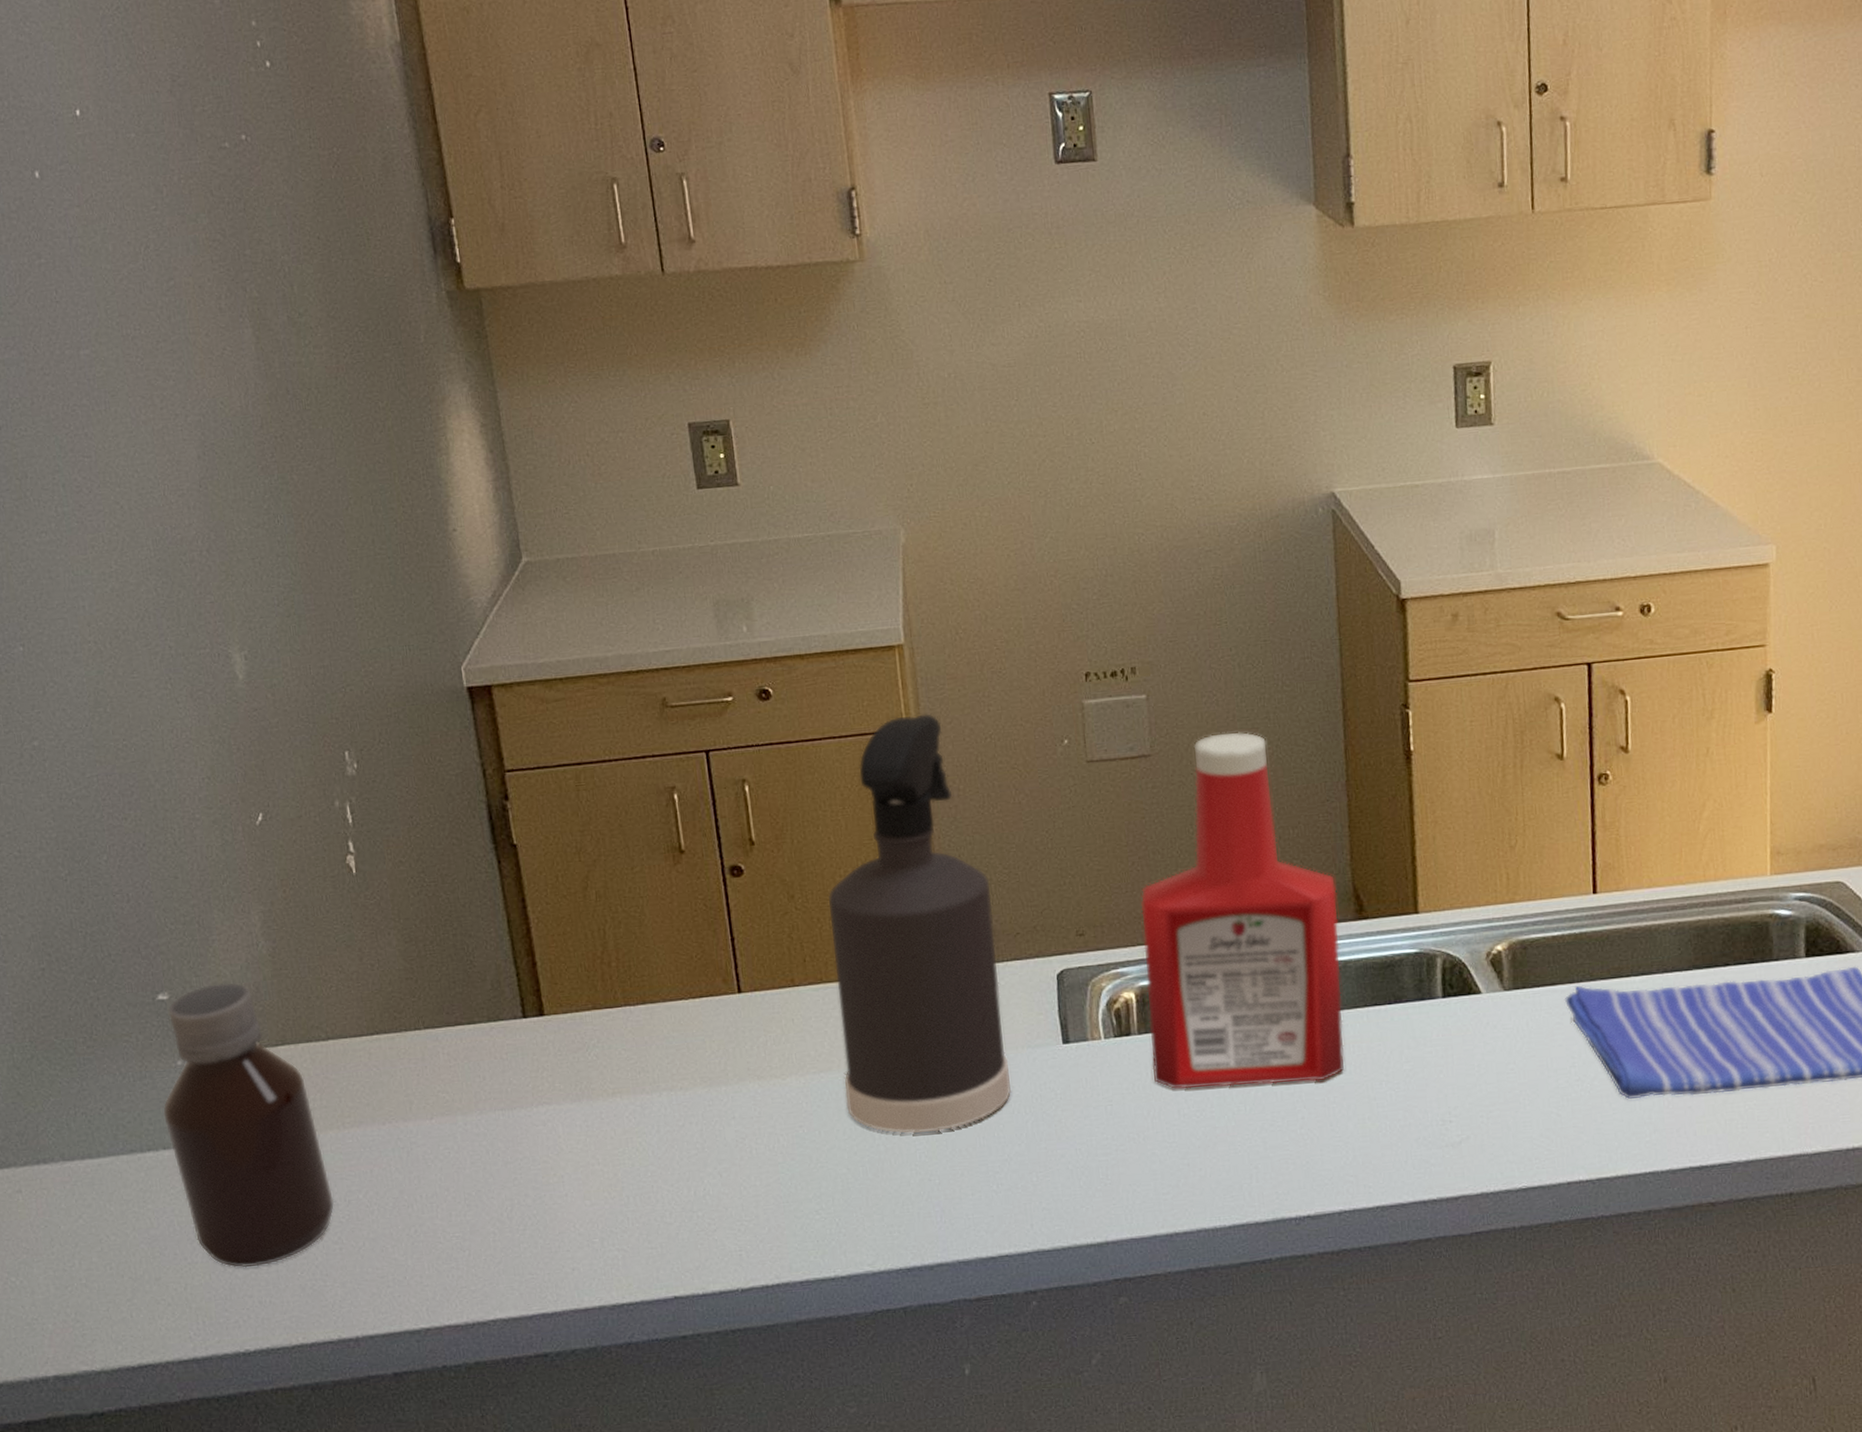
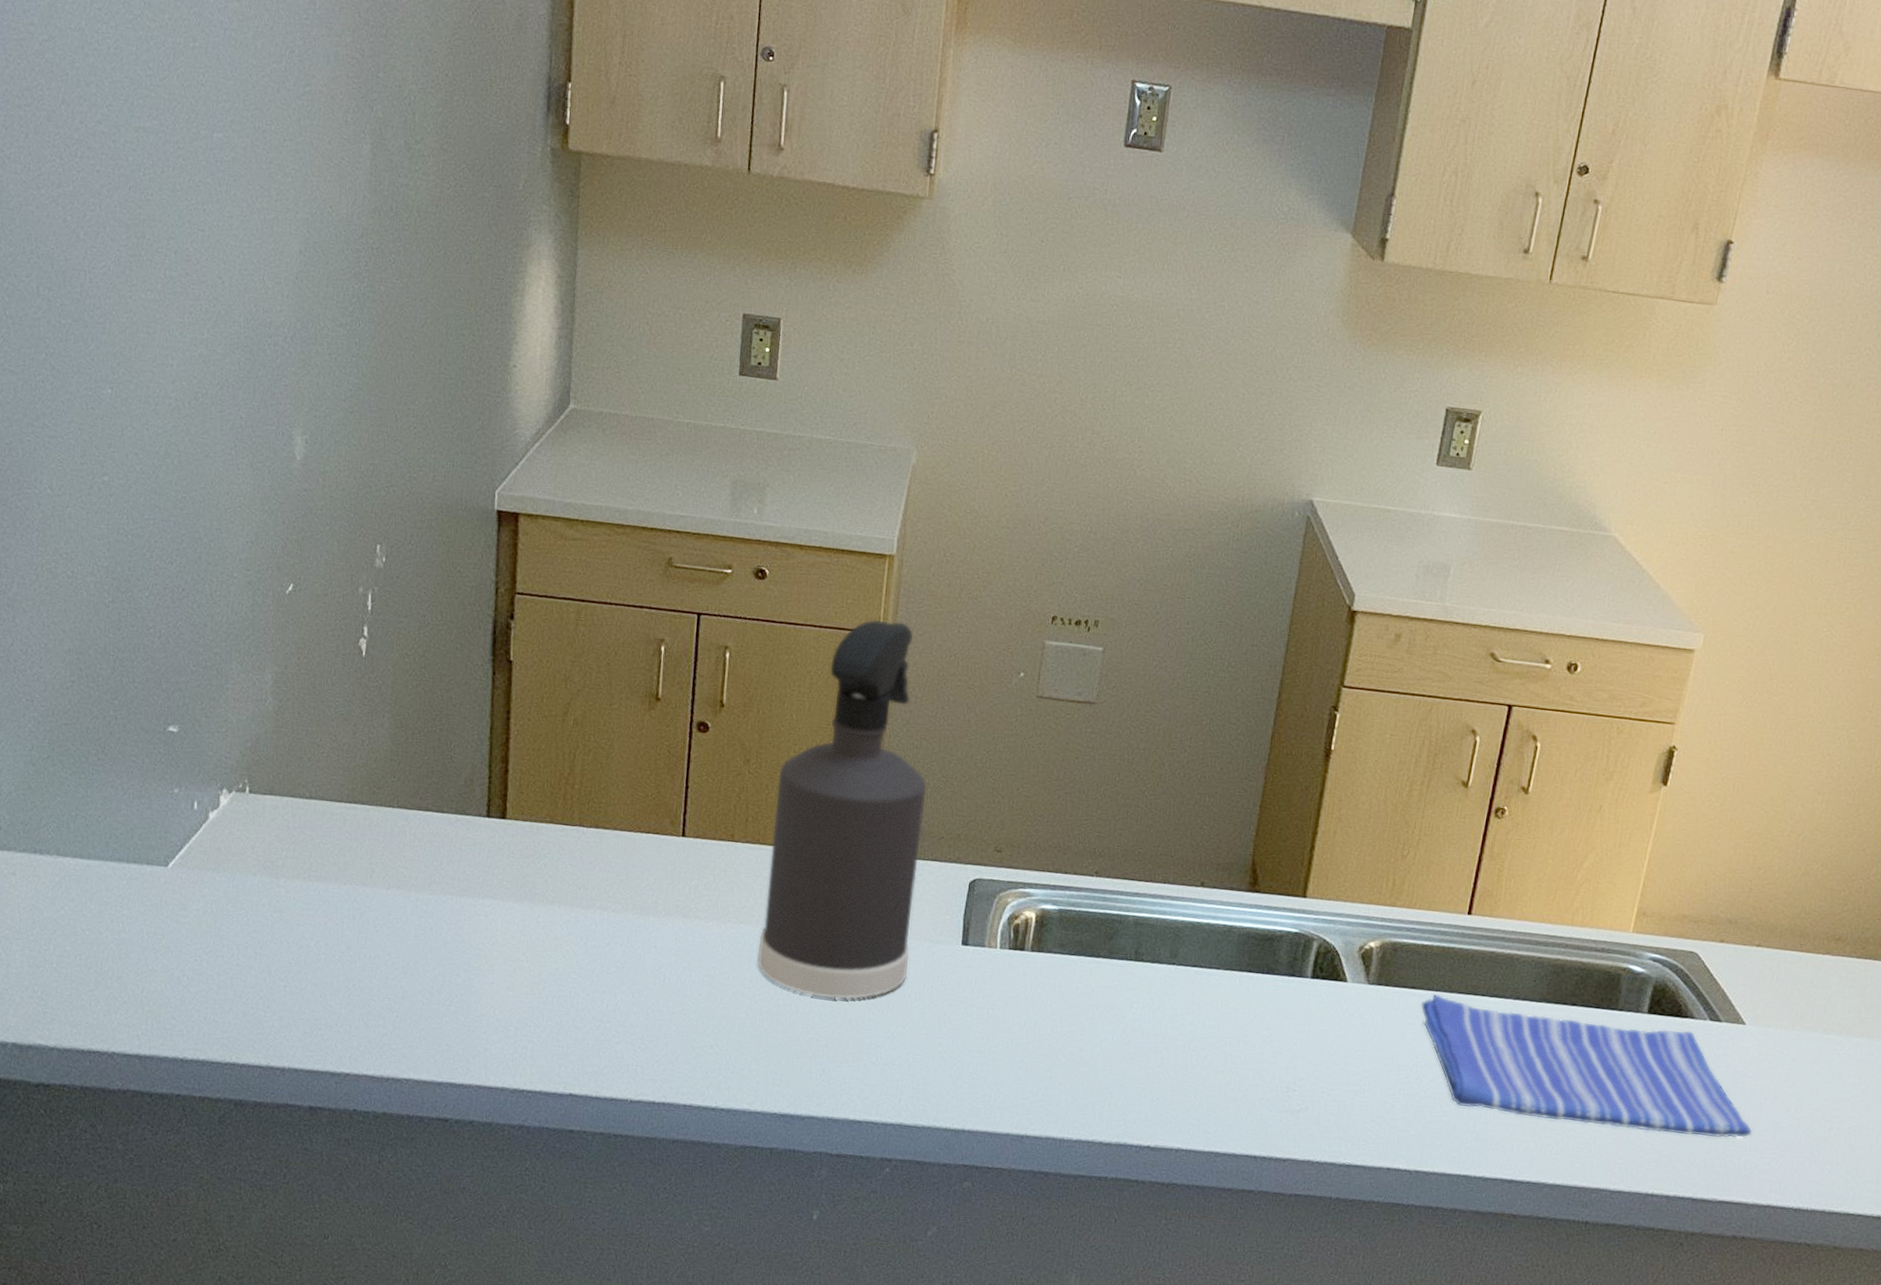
bottle: present [163,982,335,1268] -> none [153,727,288,987]
ketchup bottle: present [1141,732,1344,1089] -> none [1037,696,1237,1029]

